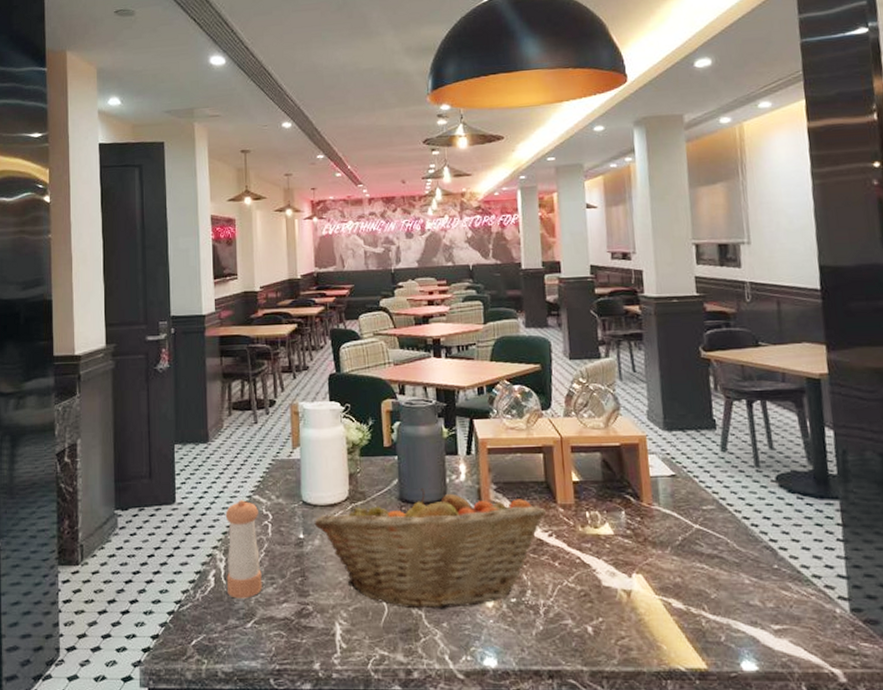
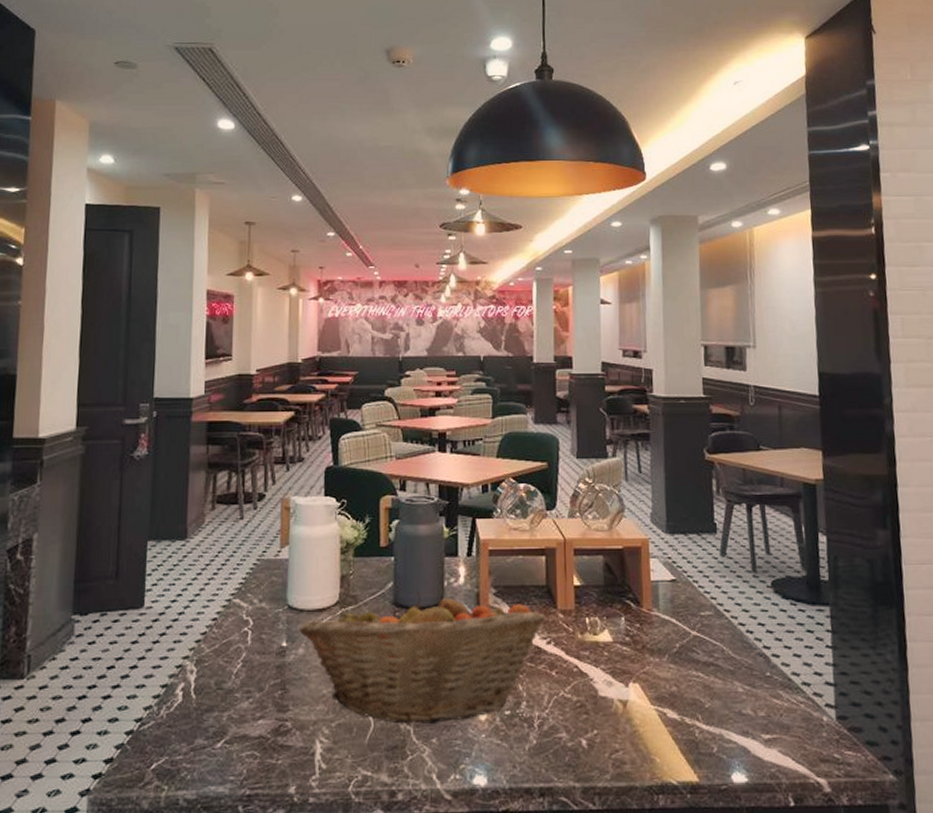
pepper shaker: present [225,500,262,599] -> none [197,604,238,715]

